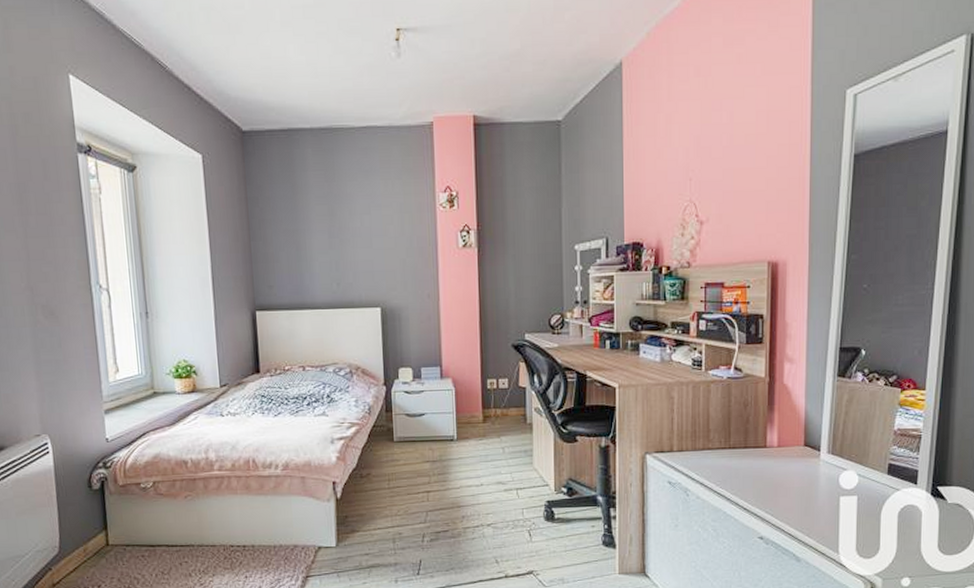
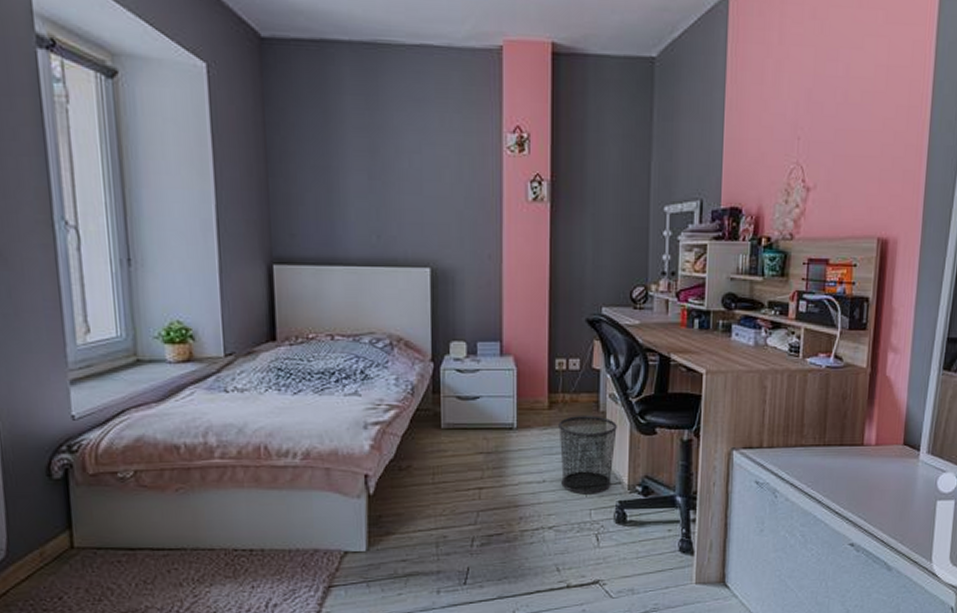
waste bin: none [492,427,543,496] -> present [559,416,617,495]

